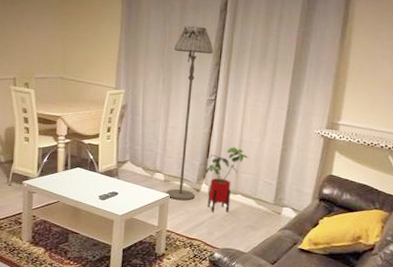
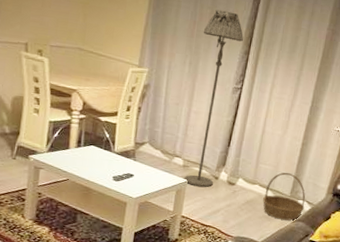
house plant: present [205,147,249,213] -> none [225,137,270,202]
basket: none [246,179,290,229] -> present [263,172,306,221]

